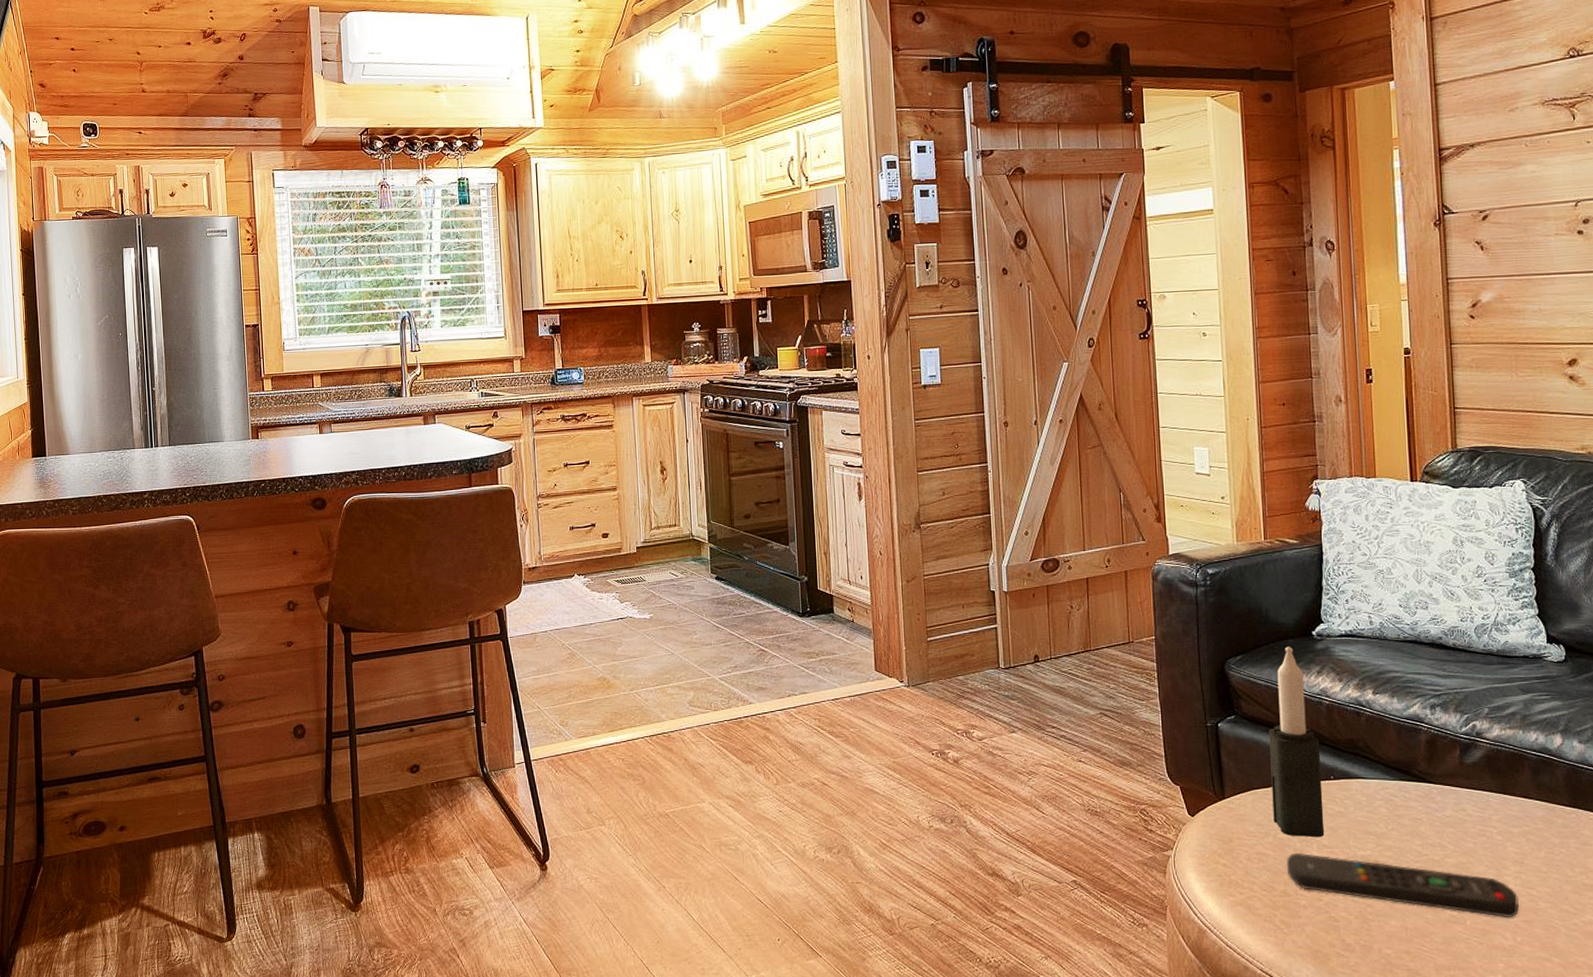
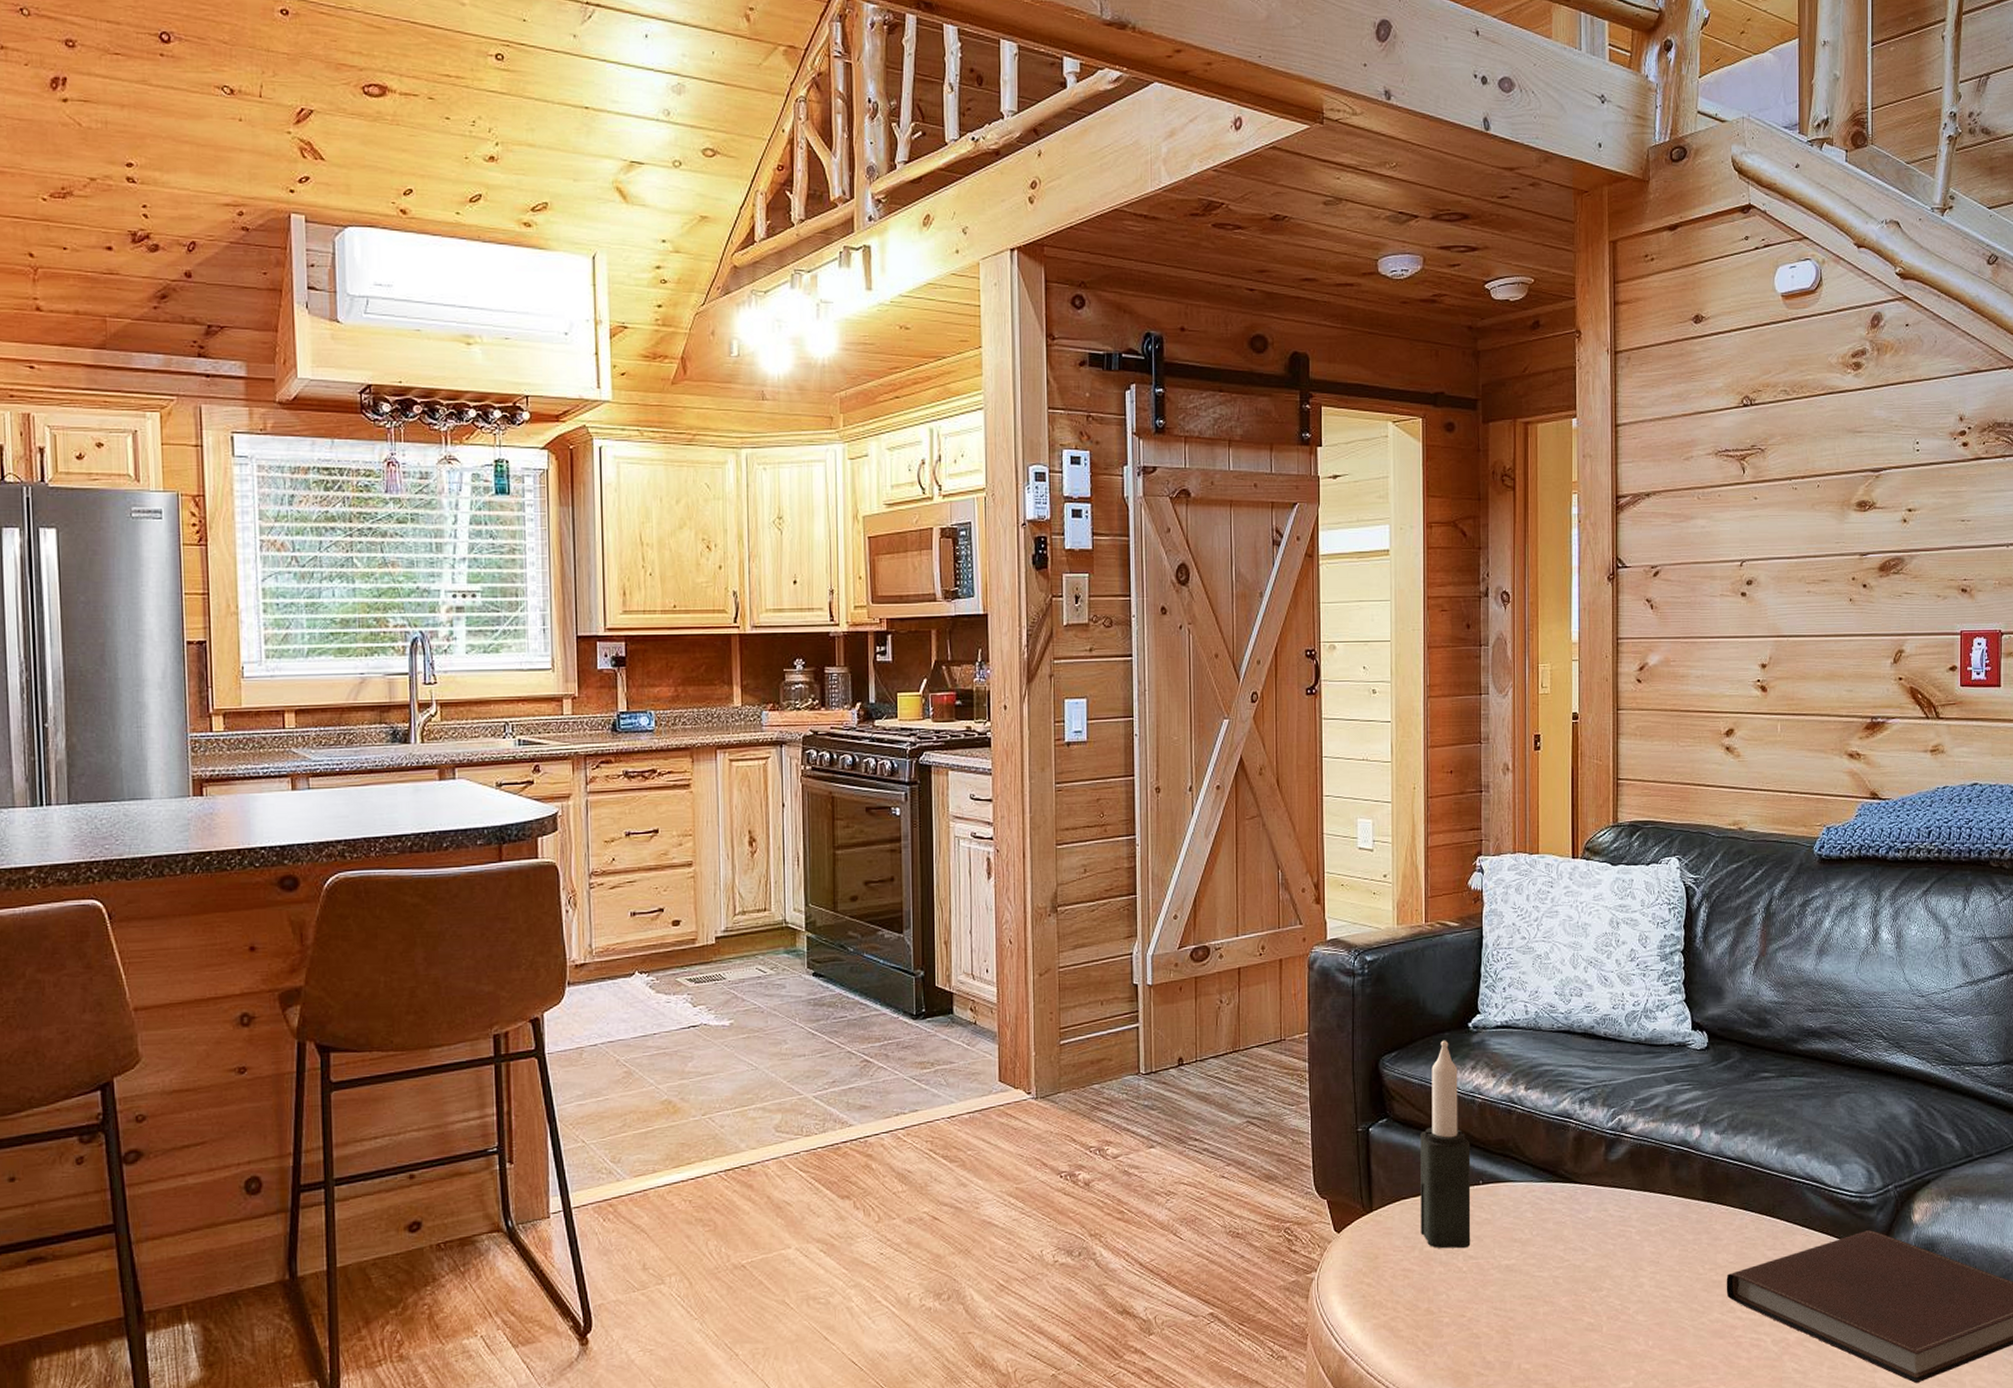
remote control: present [1286,852,1519,917] -> none [1431,1265,1652,1321]

